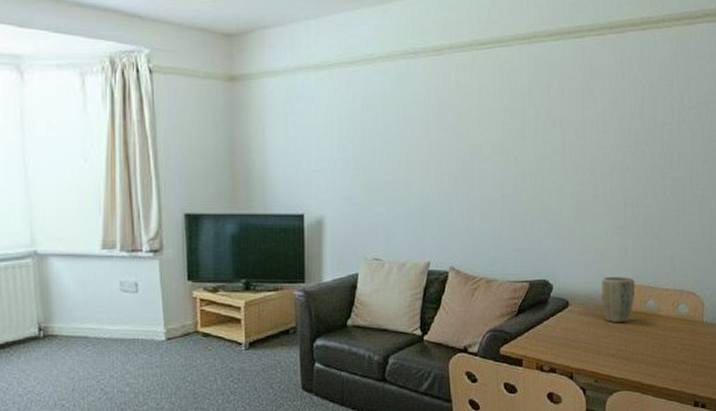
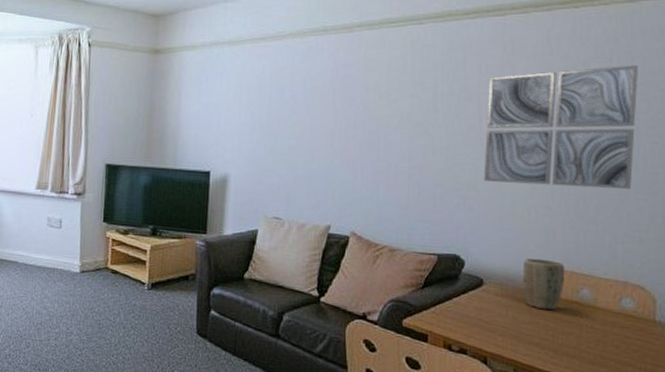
wall art: none [567,87,693,206] -> present [483,65,638,189]

